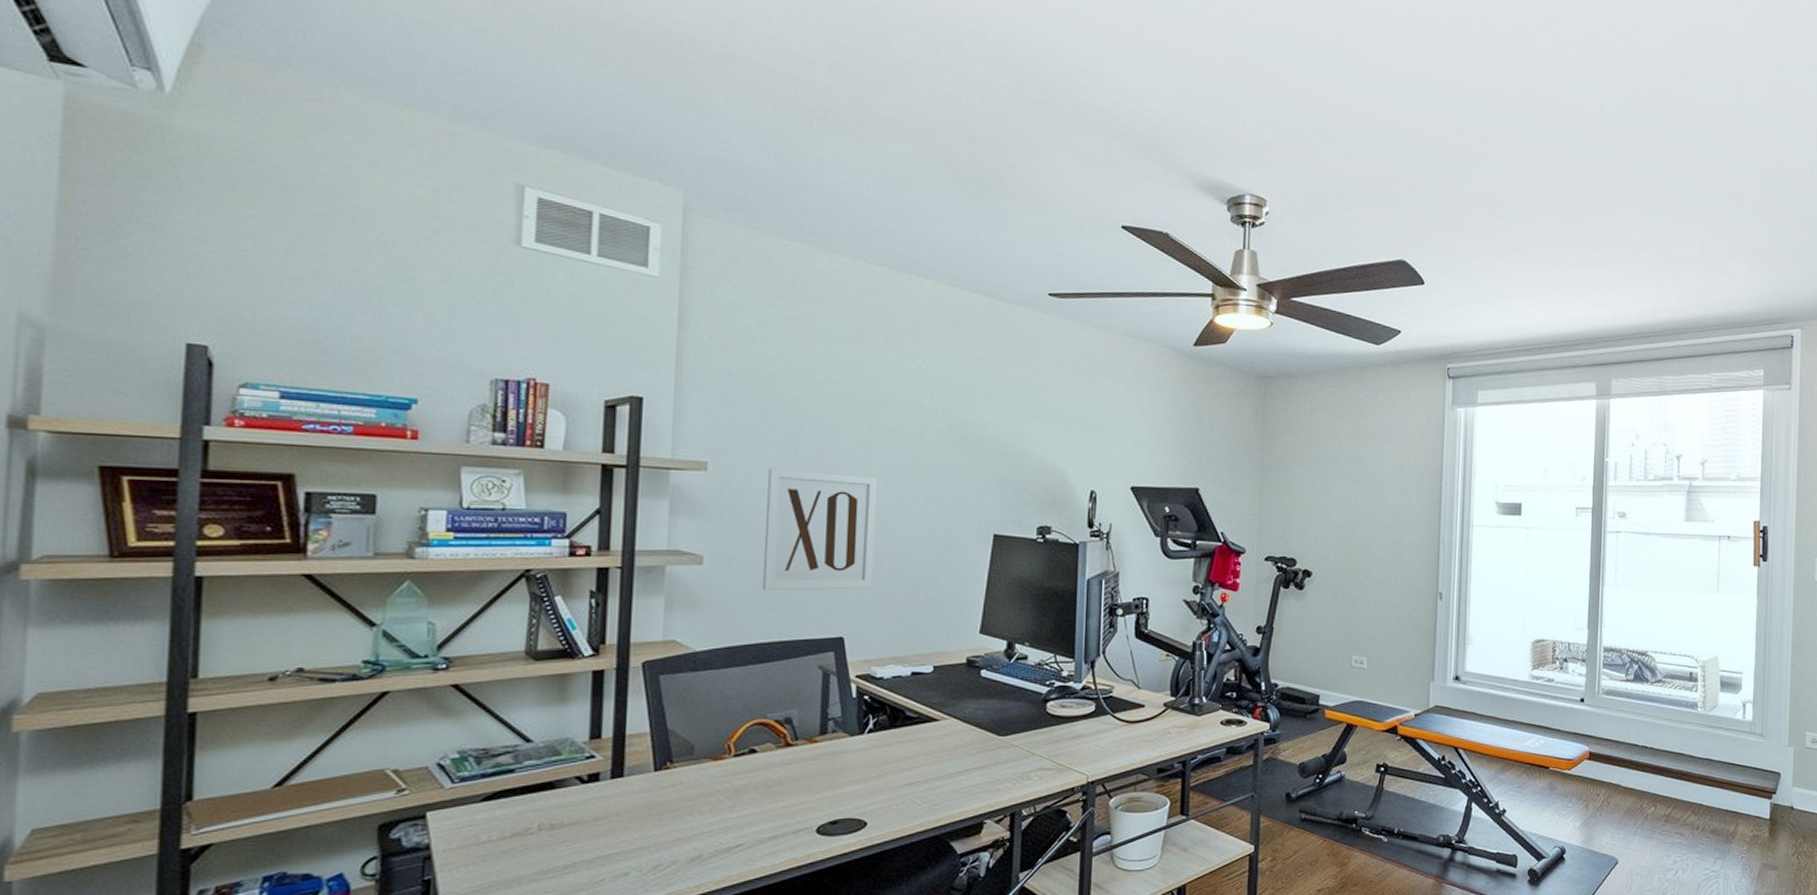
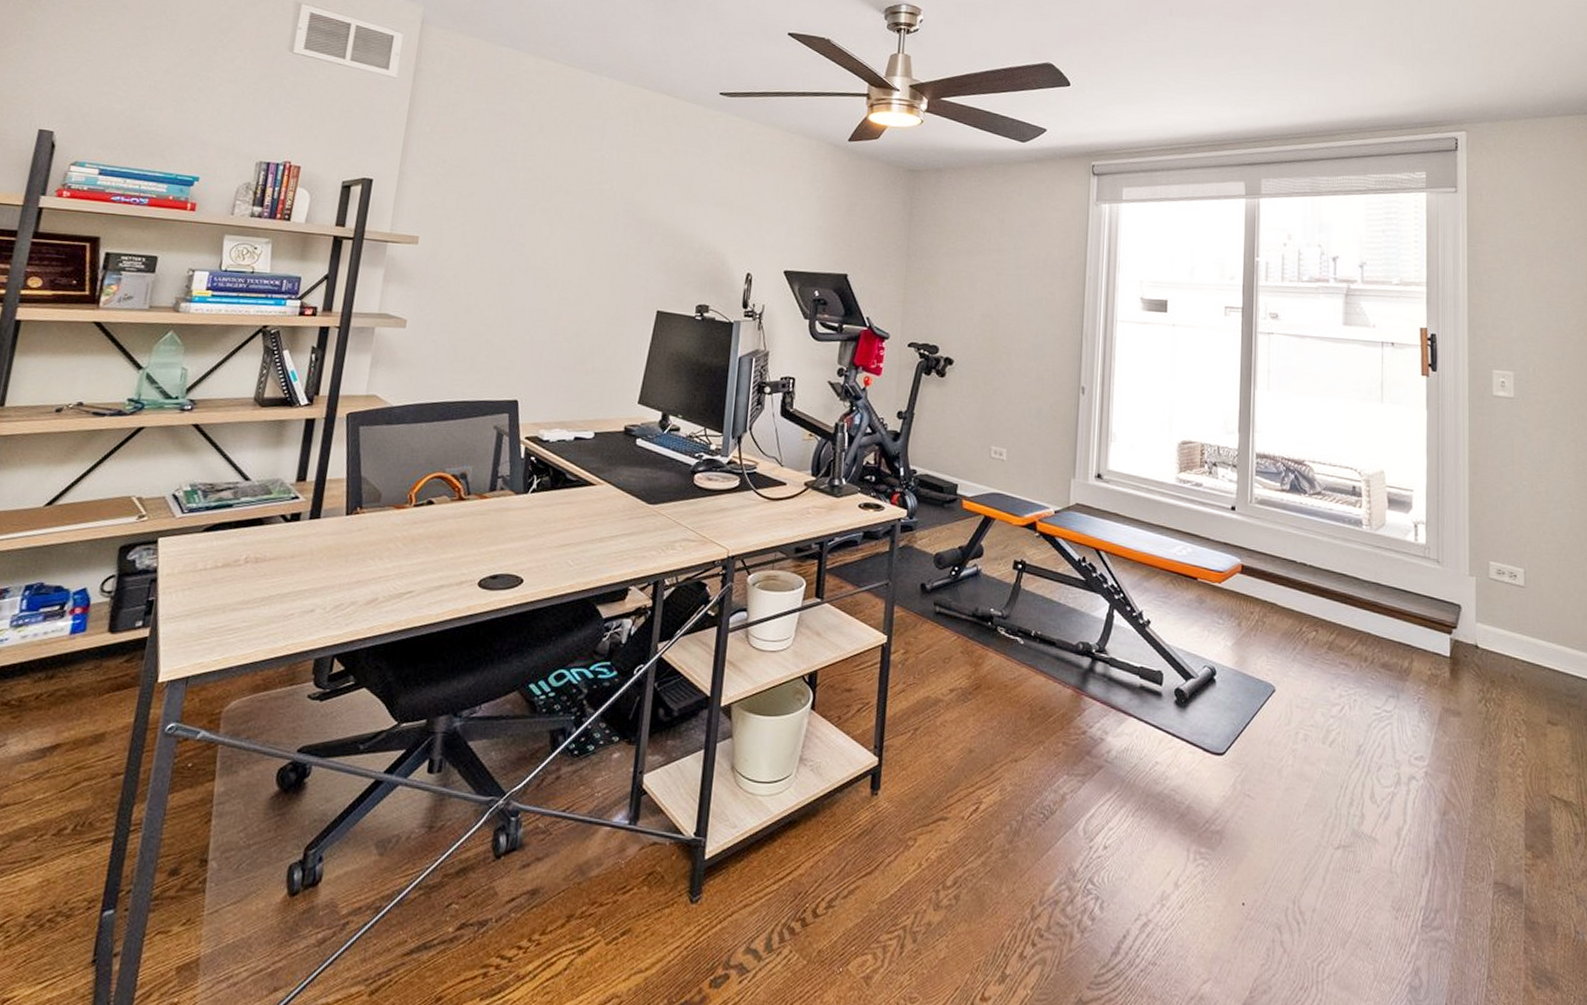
wall art: present [762,467,878,591] -> none [453,243,560,356]

